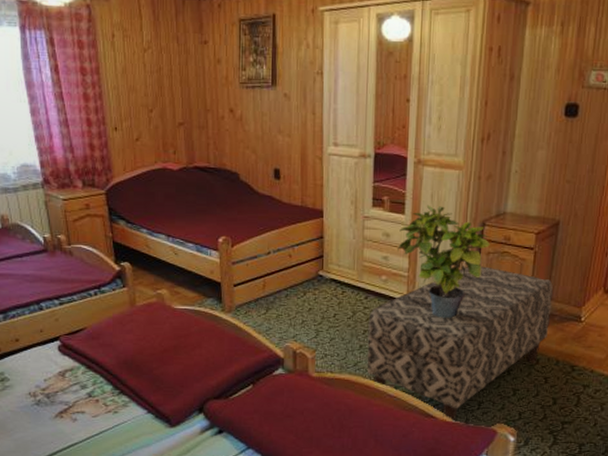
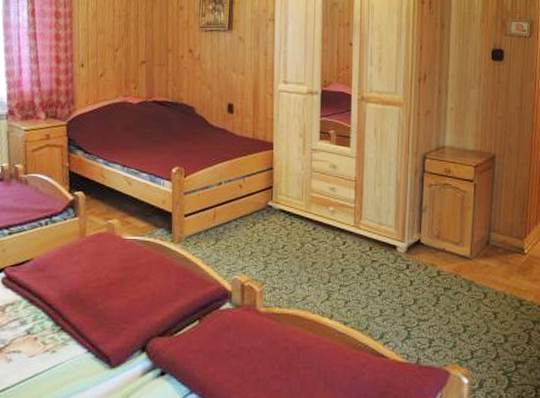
bench: present [367,266,553,423] -> none [315,198,495,363]
potted plant: present [397,204,492,319] -> none [344,138,433,251]

